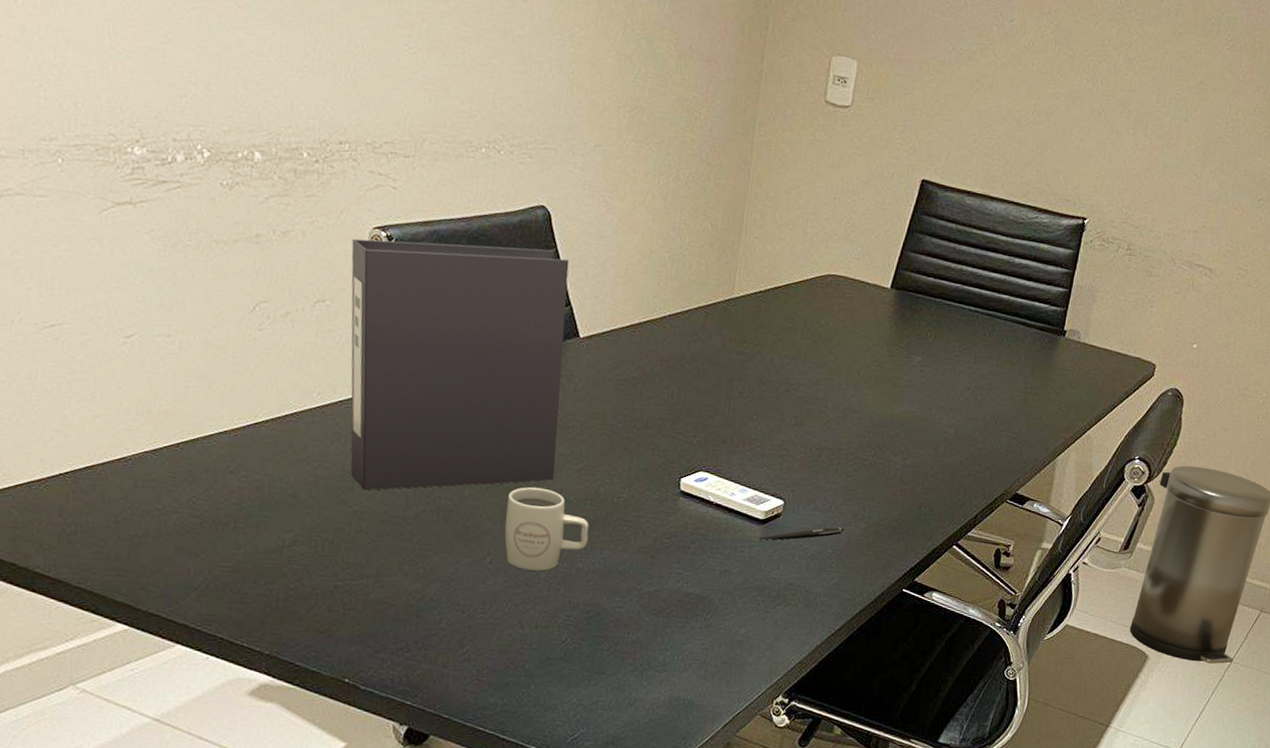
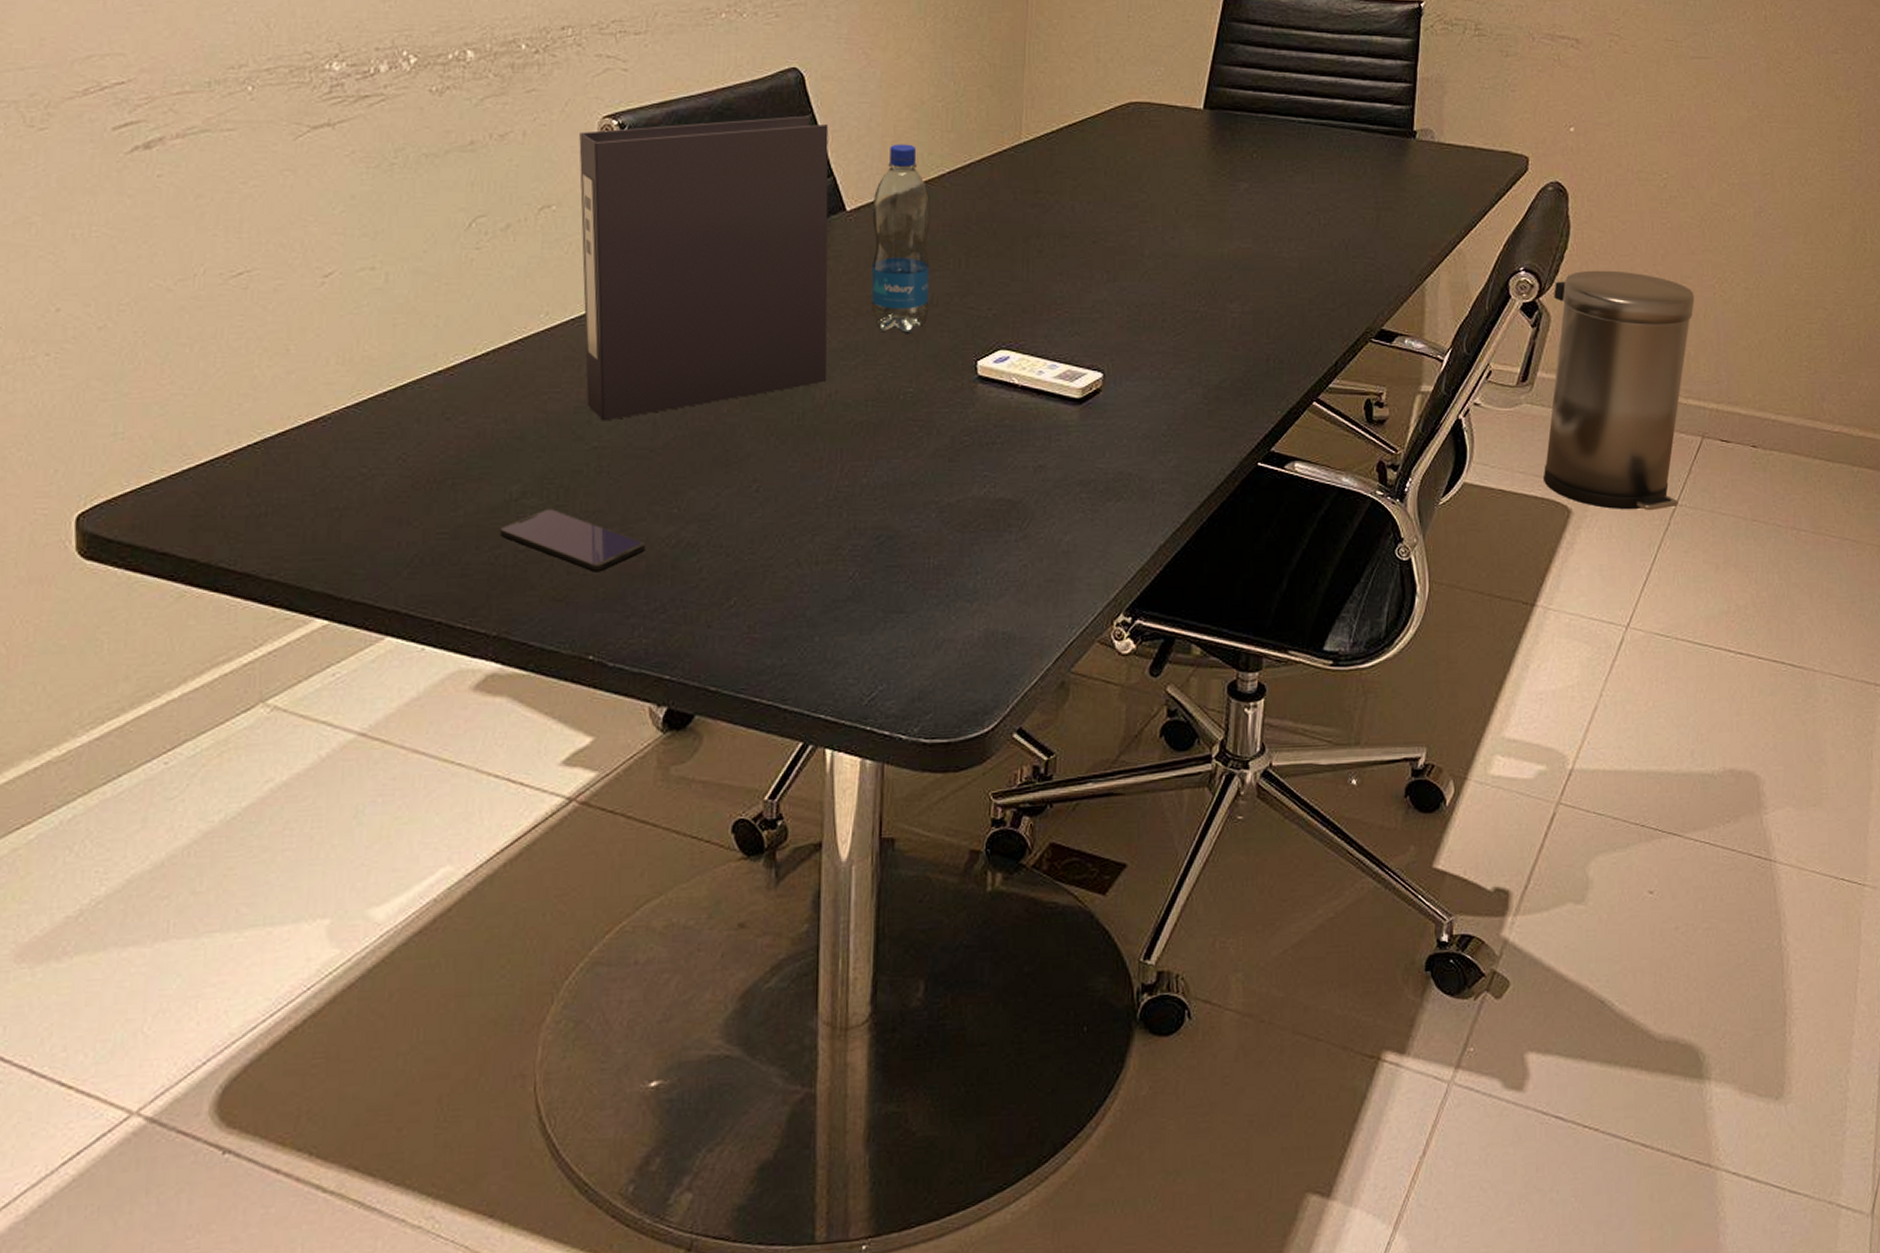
smartphone: none [273,557,396,613] -> present [499,509,646,573]
mug: present [504,487,589,571] -> none [771,392,872,494]
bottle: none [596,284,652,449] -> present [871,144,931,334]
pen: present [759,526,844,540] -> none [1077,397,1179,424]

